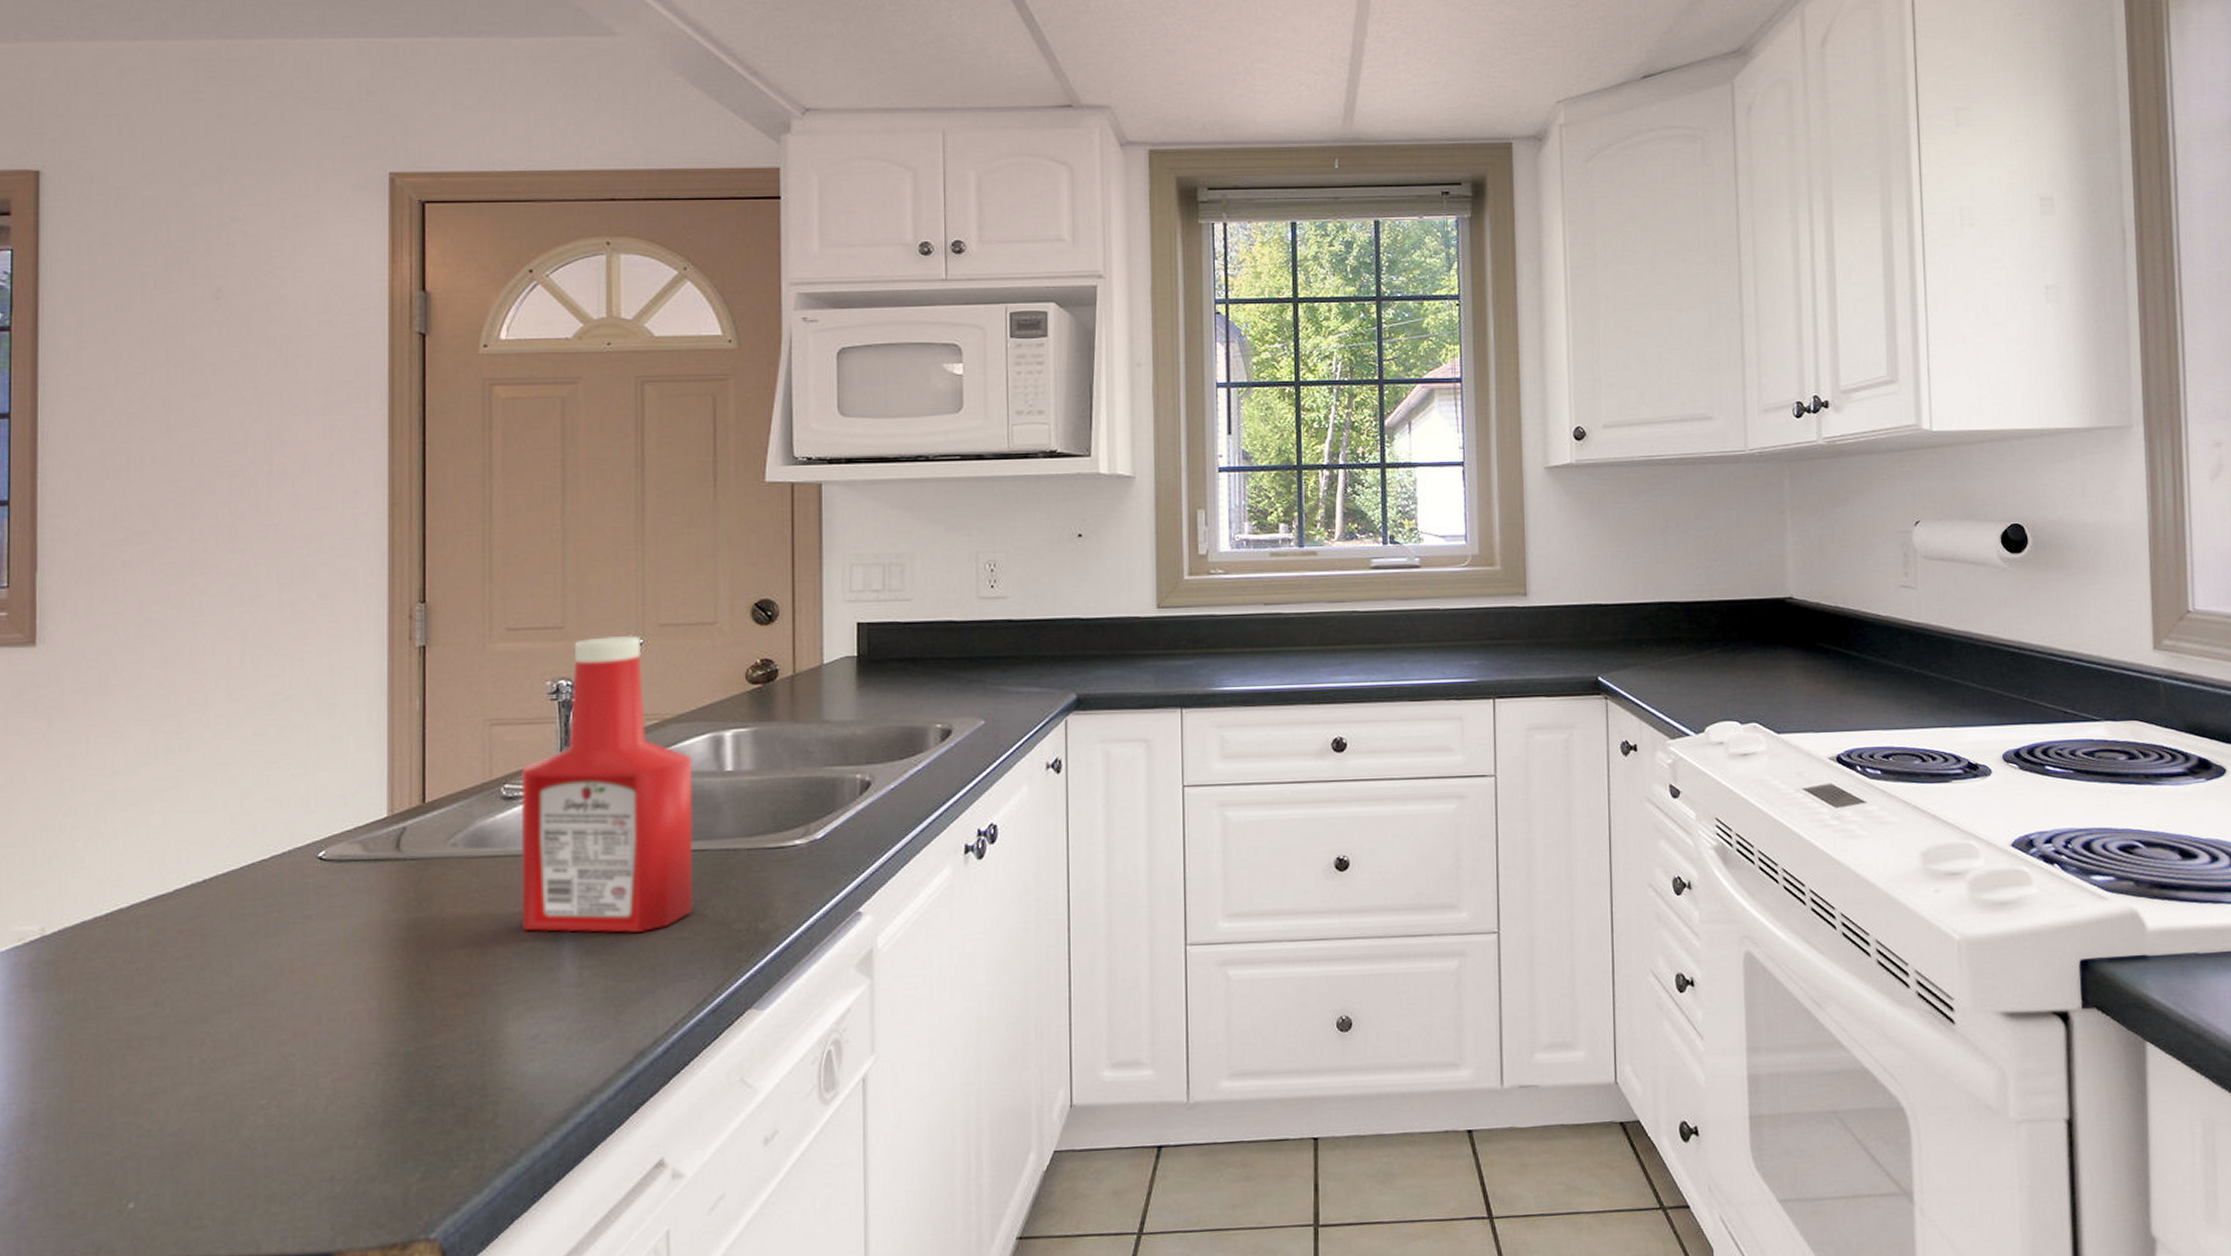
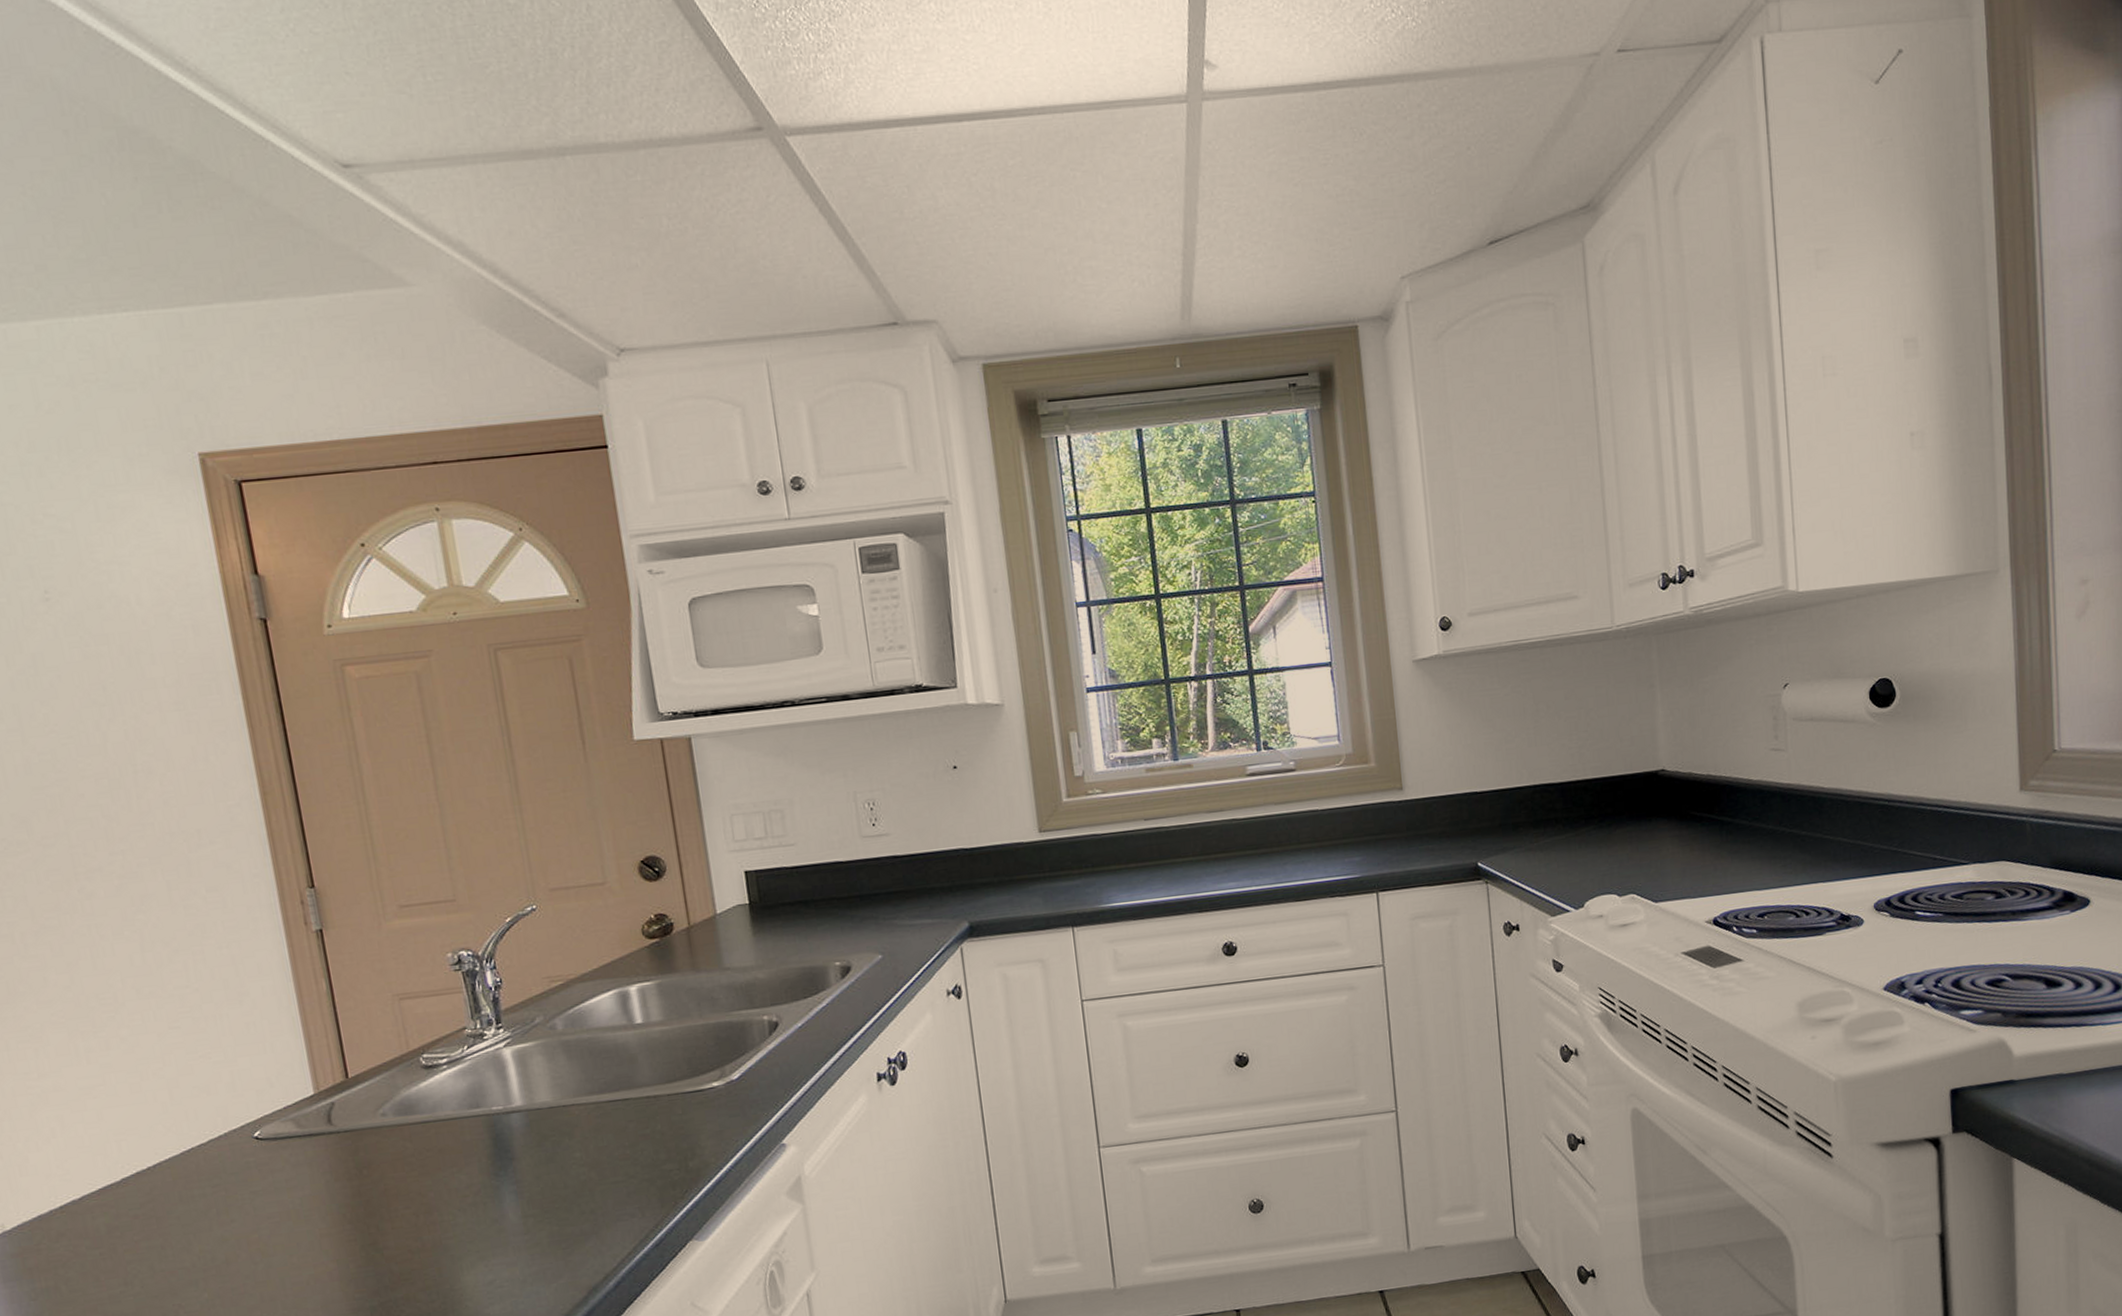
ketchup bottle: present [520,635,693,933] -> none [436,901,623,1189]

